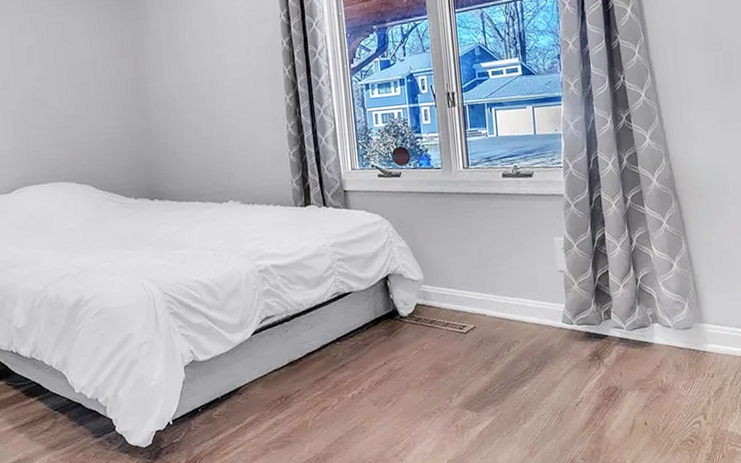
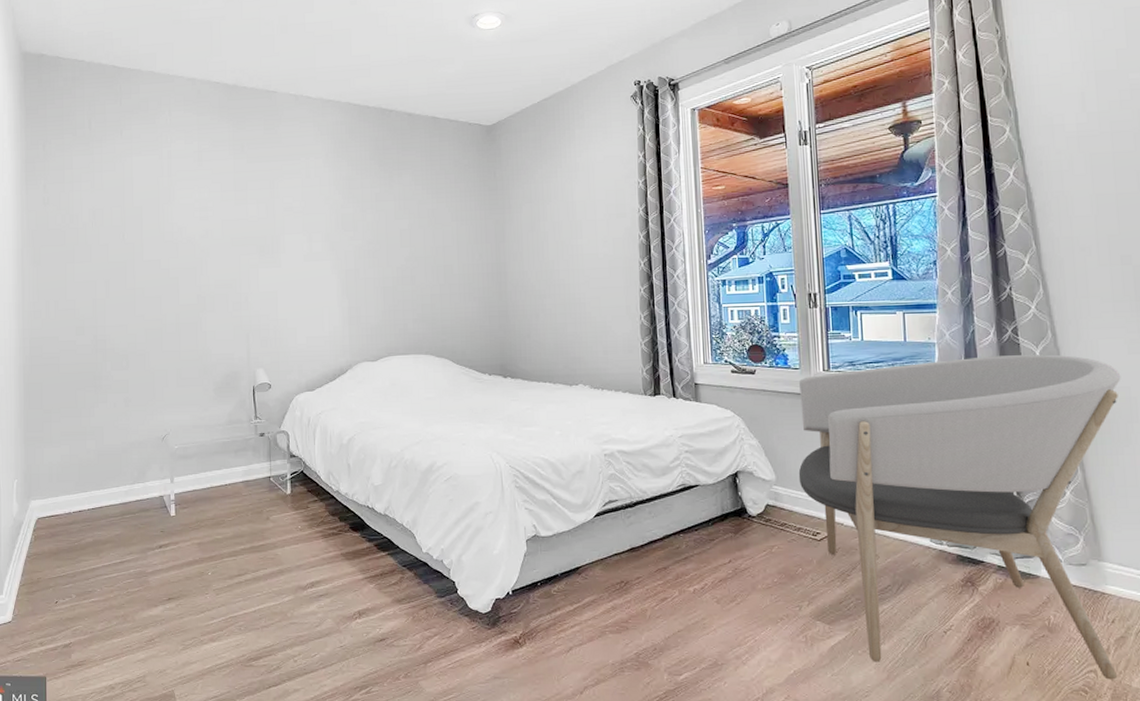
armchair: none [442,137,716,441] -> present [798,354,1121,680]

